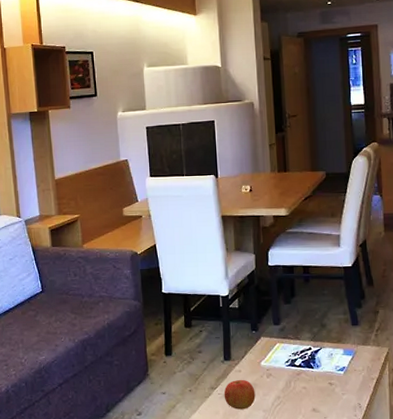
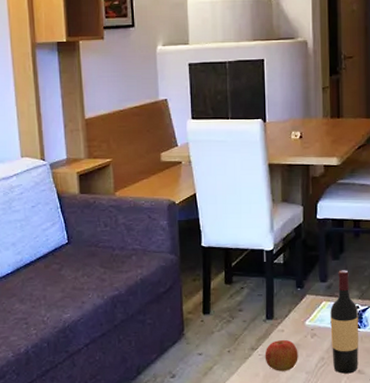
wine bottle: none [284,313,313,412] -> present [330,270,359,374]

